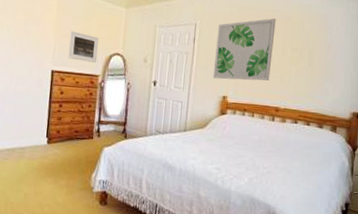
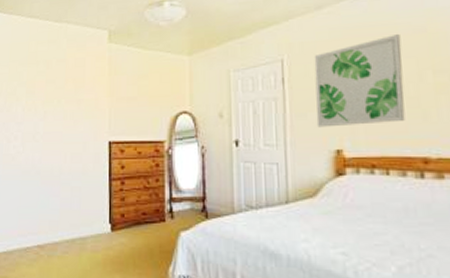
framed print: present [68,31,99,64] -> none [126,92,161,127]

